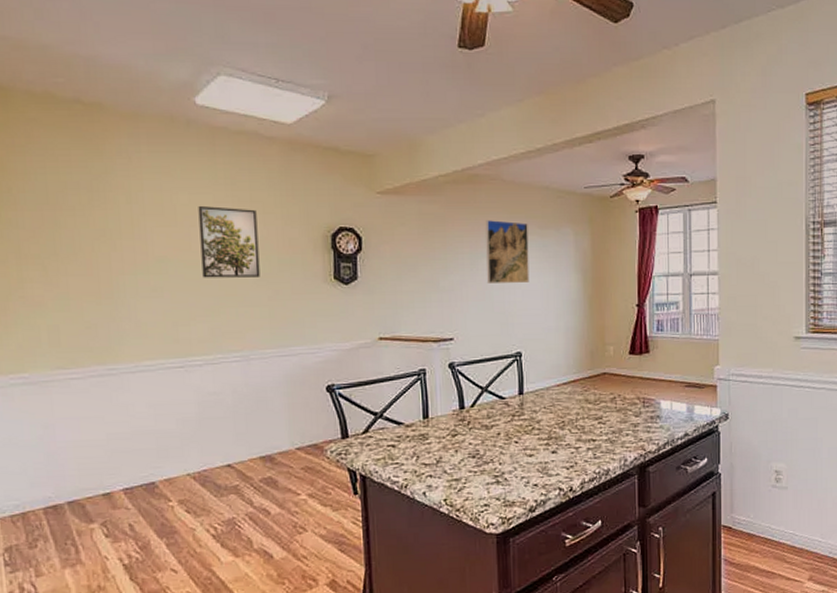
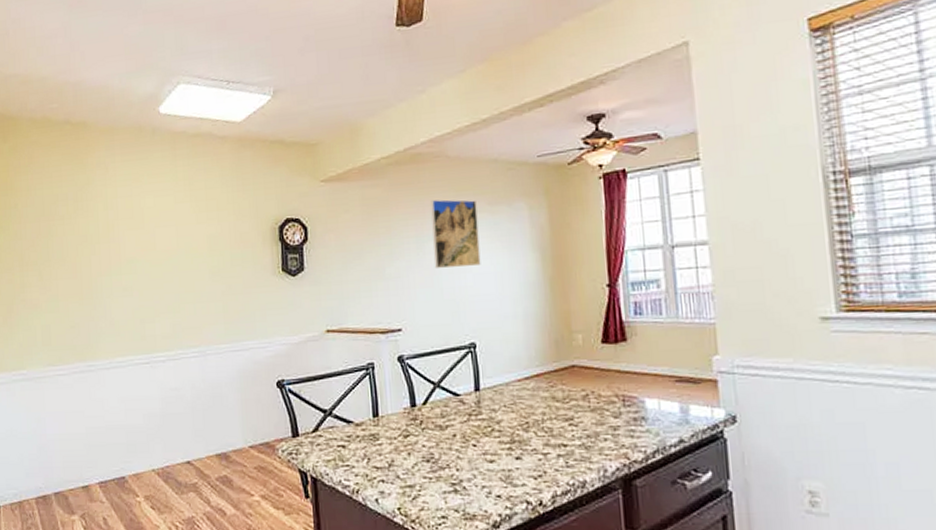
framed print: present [198,205,260,278] -> none [162,207,215,276]

